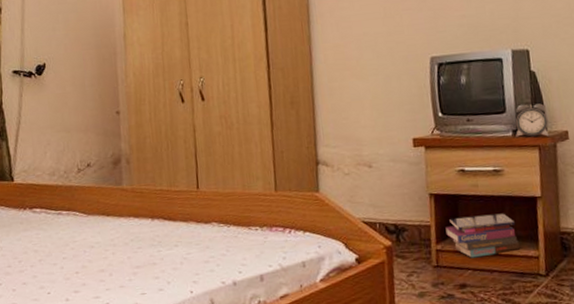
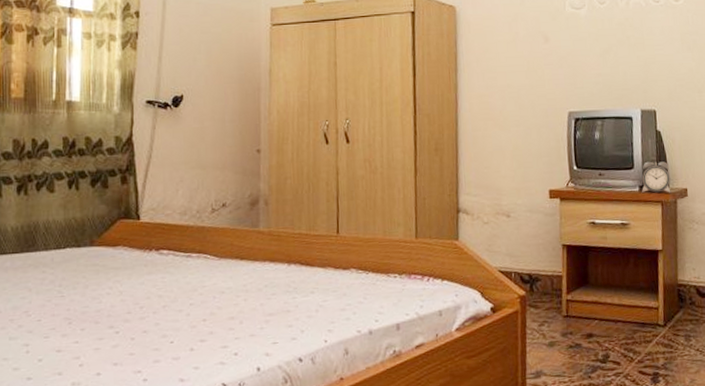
books: present [445,213,520,258] -> none [576,265,642,309]

